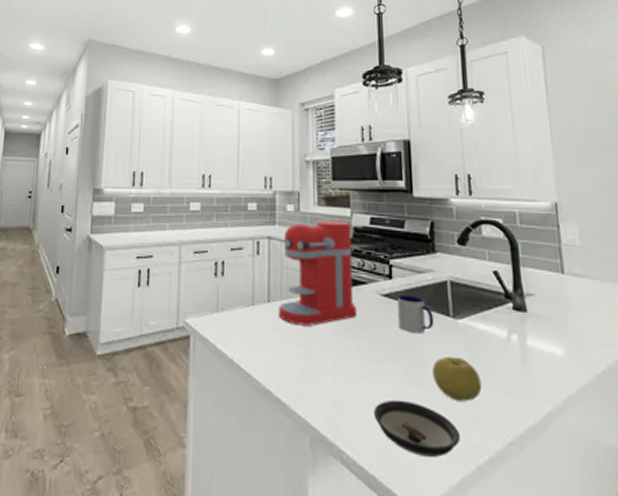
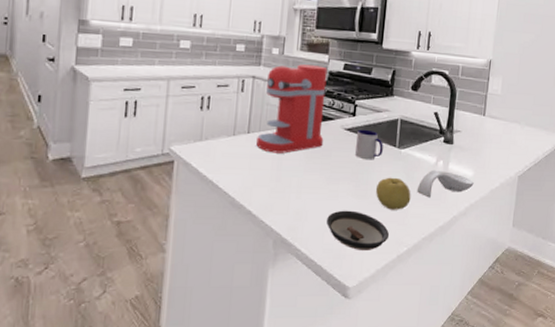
spoon rest: none [488,346,568,385] -> present [416,169,474,198]

